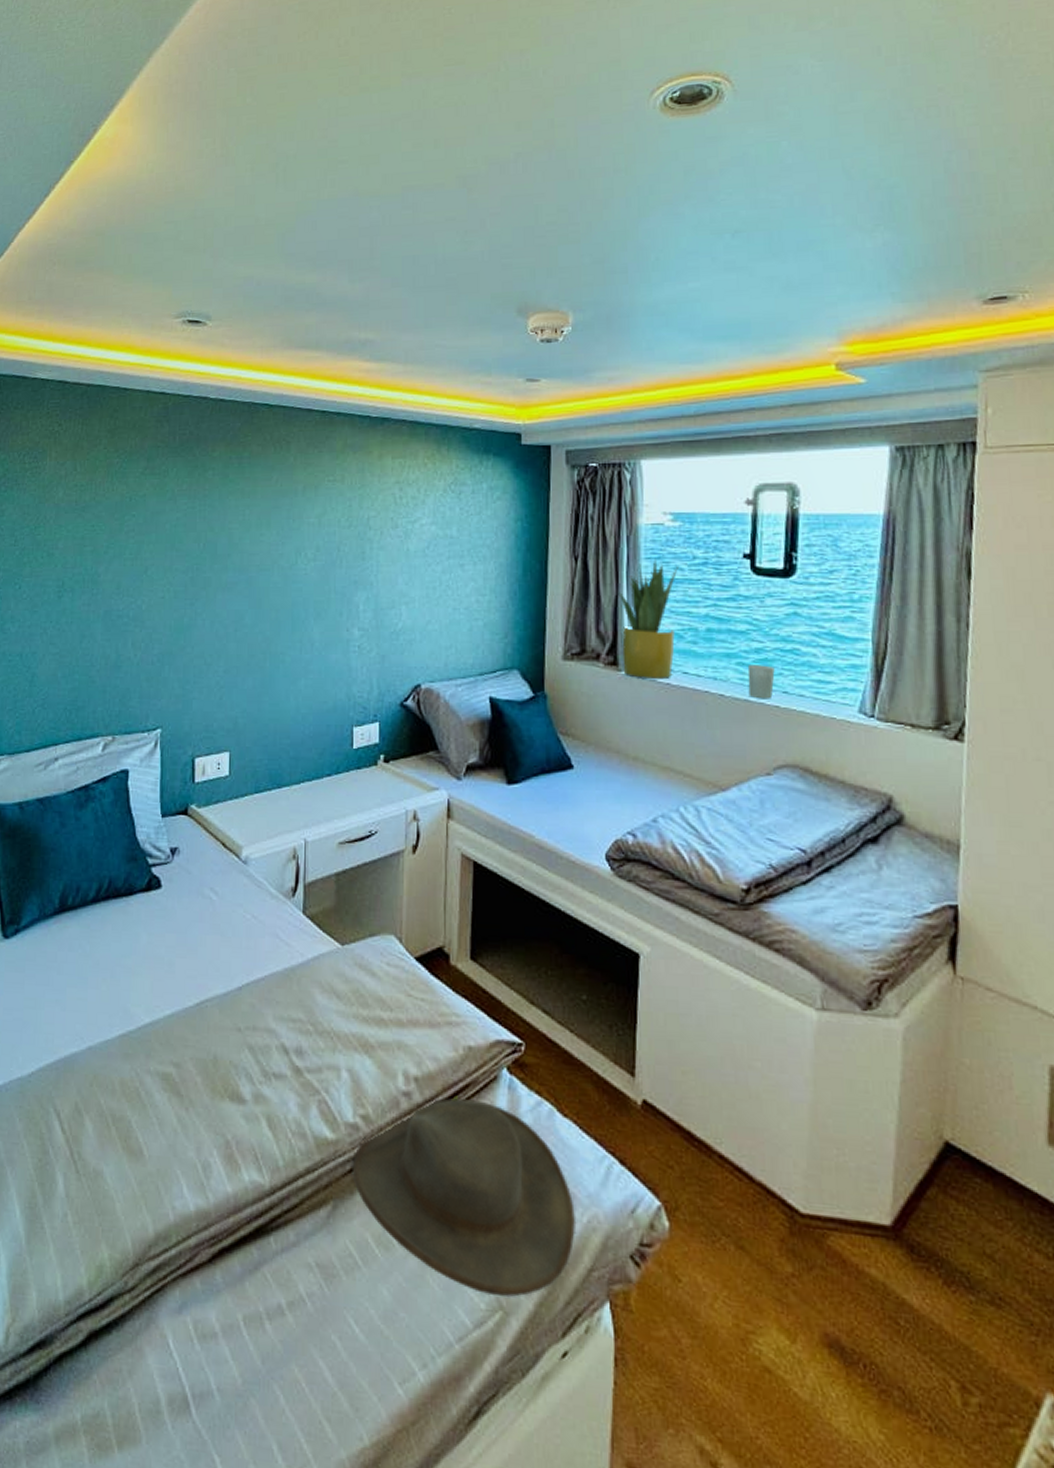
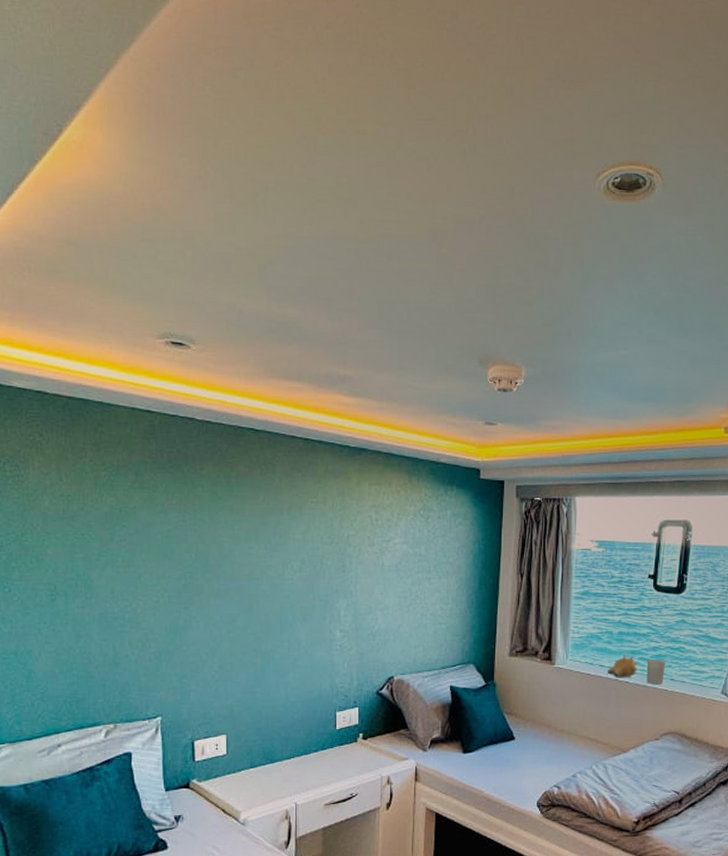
planter: present [619,559,678,678] -> none [554,577,600,670]
seashell: none [694,657,736,690] -> present [607,654,638,678]

